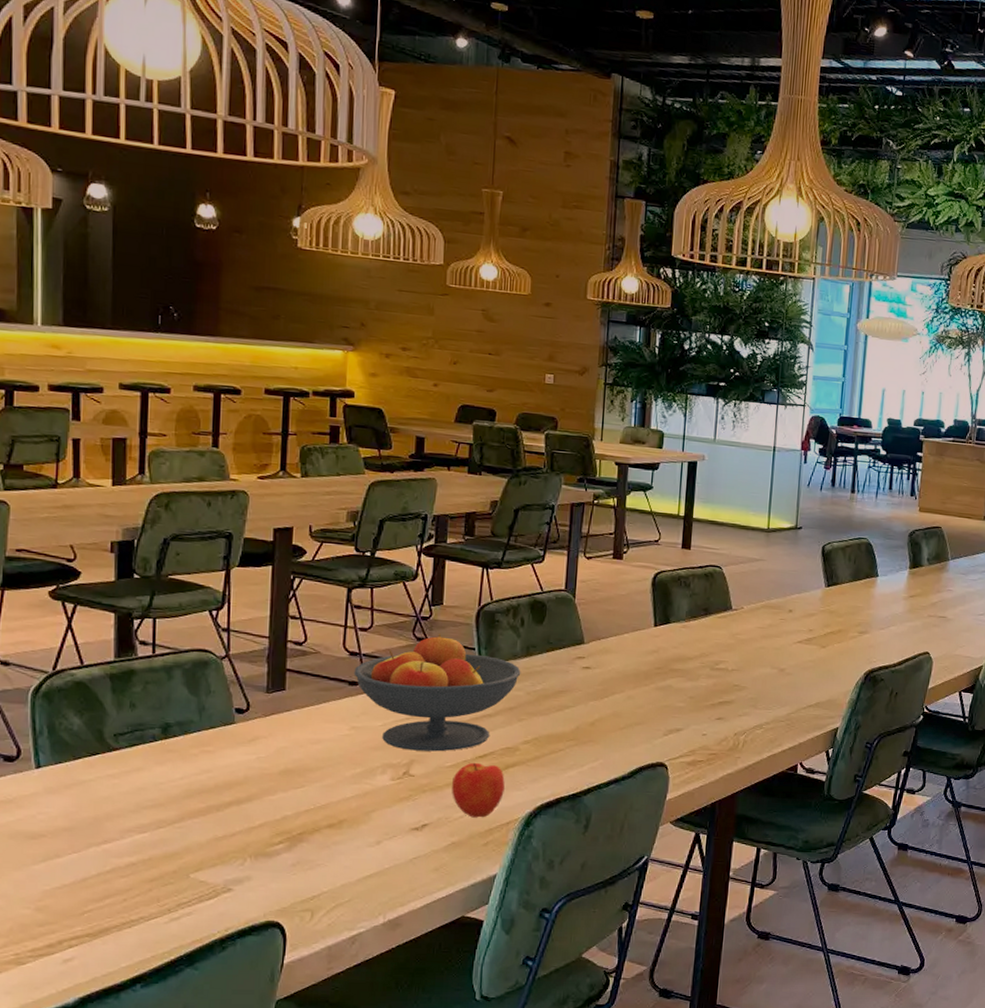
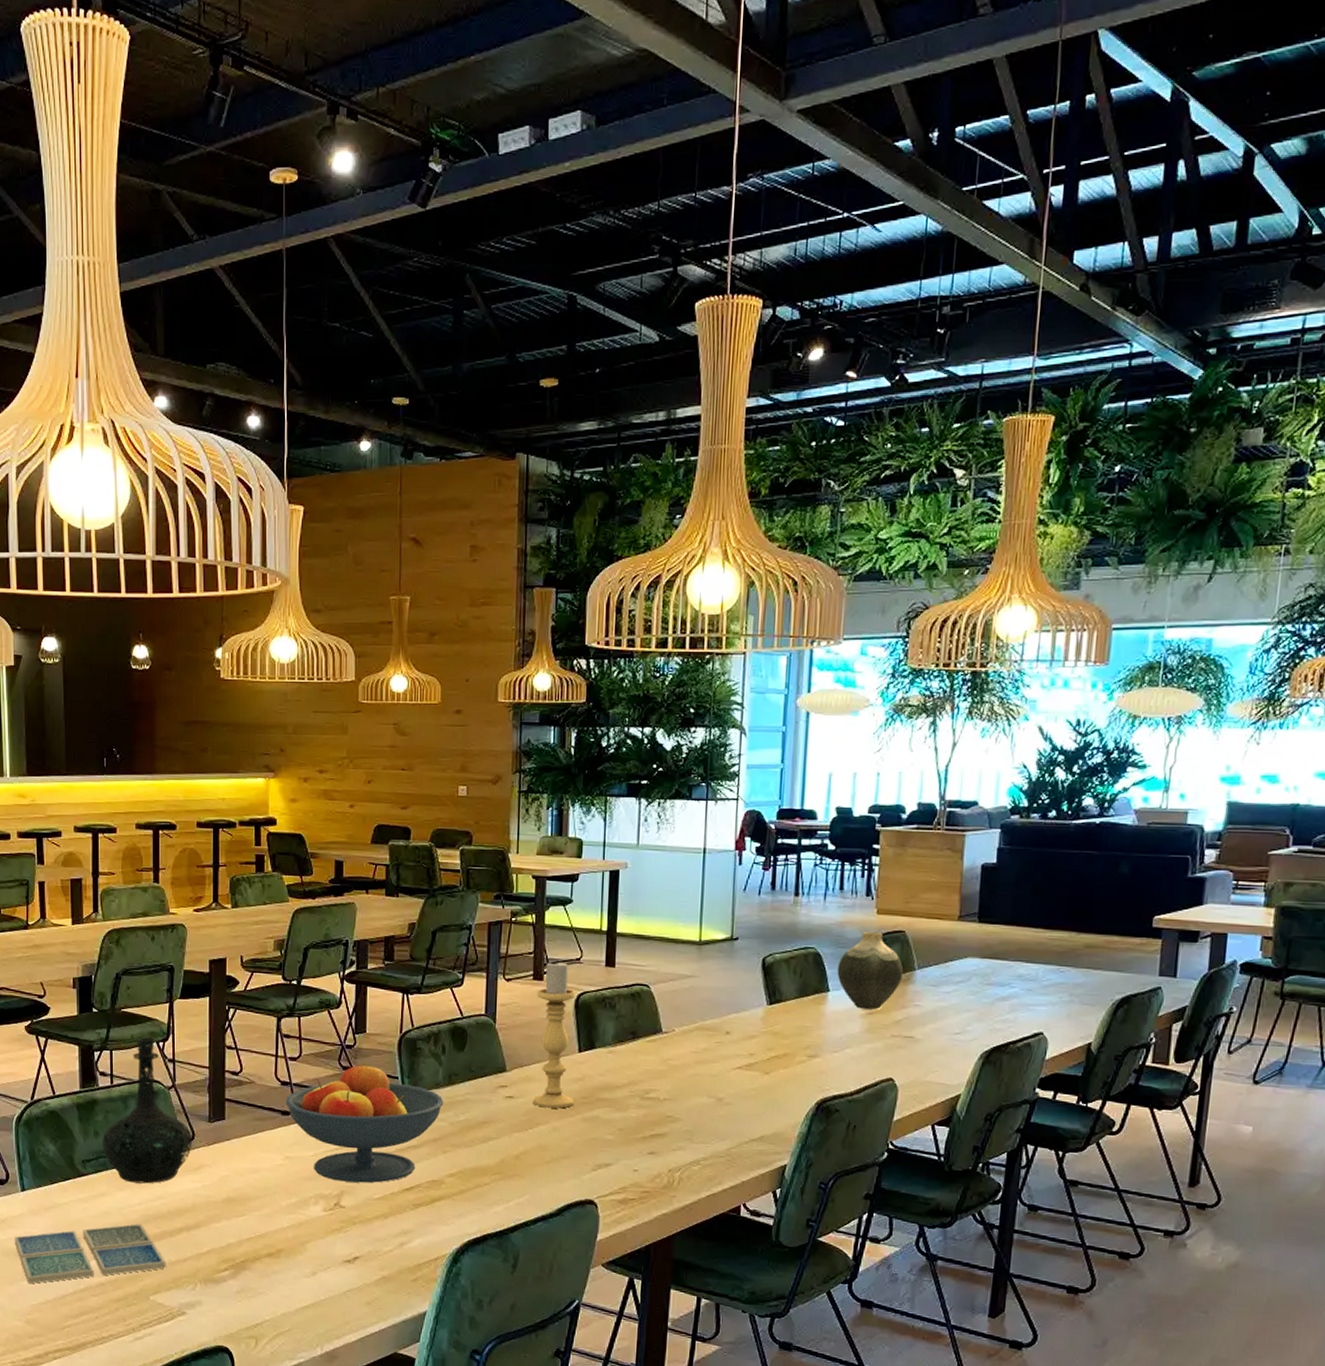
drink coaster: none [24,799,211,868] -> present [14,1224,166,1284]
bottle: none [139,605,247,757] -> present [102,1037,192,1184]
apple: present [452,762,505,818] -> none [381,1195,432,1253]
candle holder: none [610,541,654,679] -> present [534,960,576,1109]
vase: none [885,527,940,593] -> present [837,932,904,1010]

